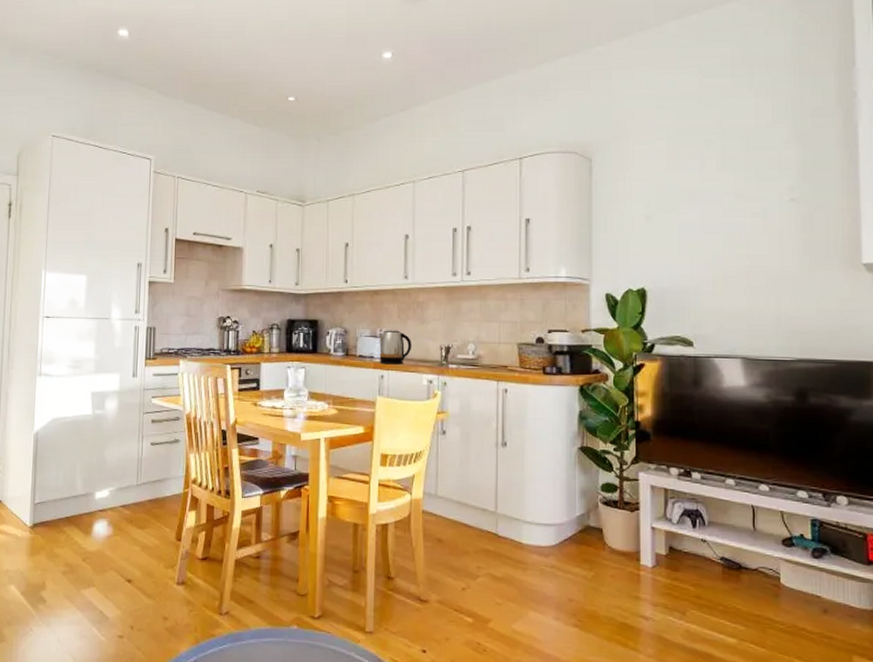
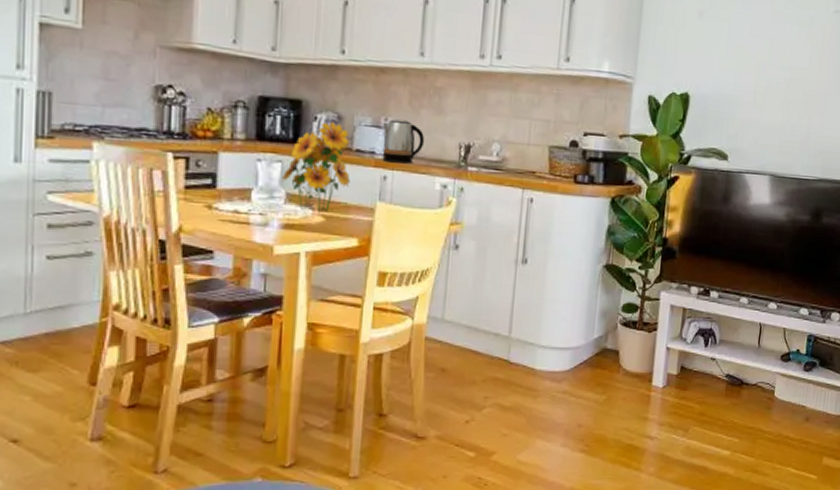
flower bouquet: none [305,335,356,406] -> present [282,122,351,213]

